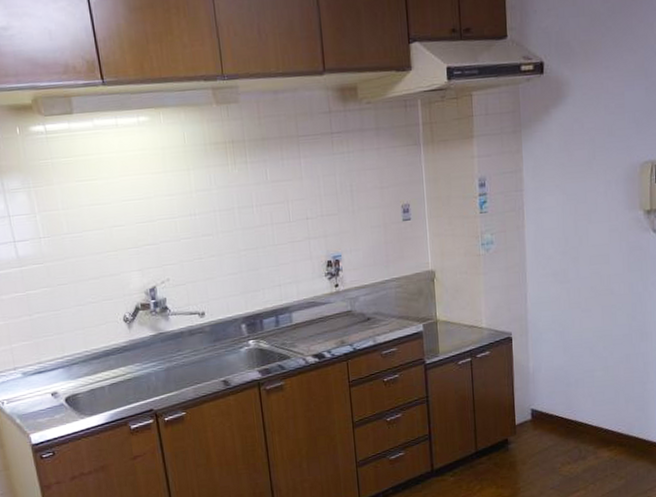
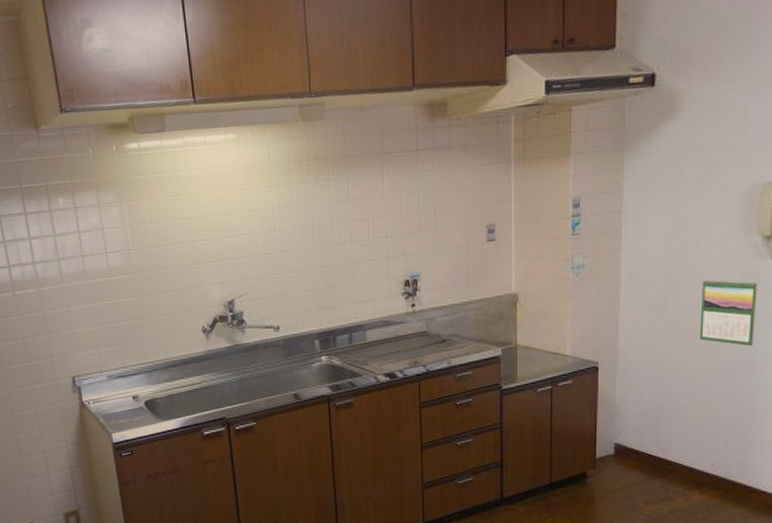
calendar: none [597,250,644,312] -> present [699,278,758,347]

